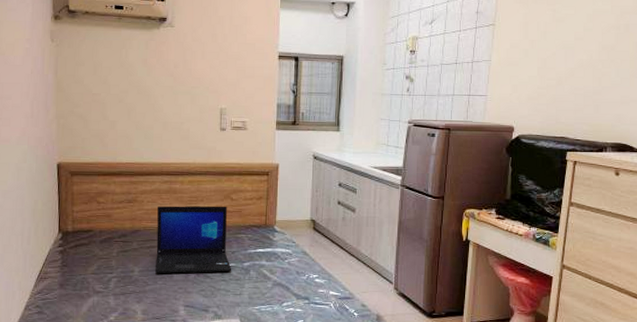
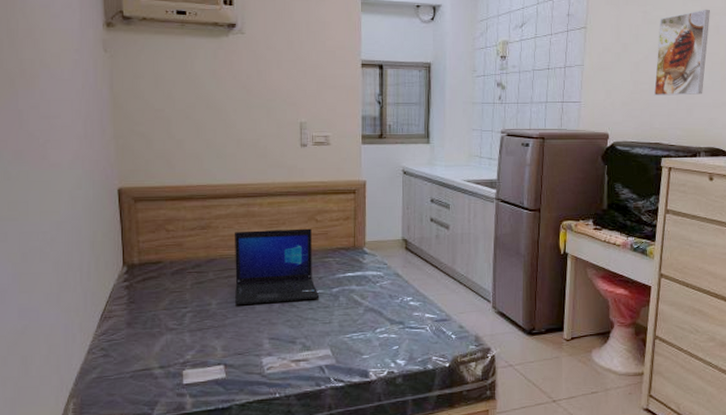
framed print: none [560,8,620,92] -> present [653,9,710,96]

